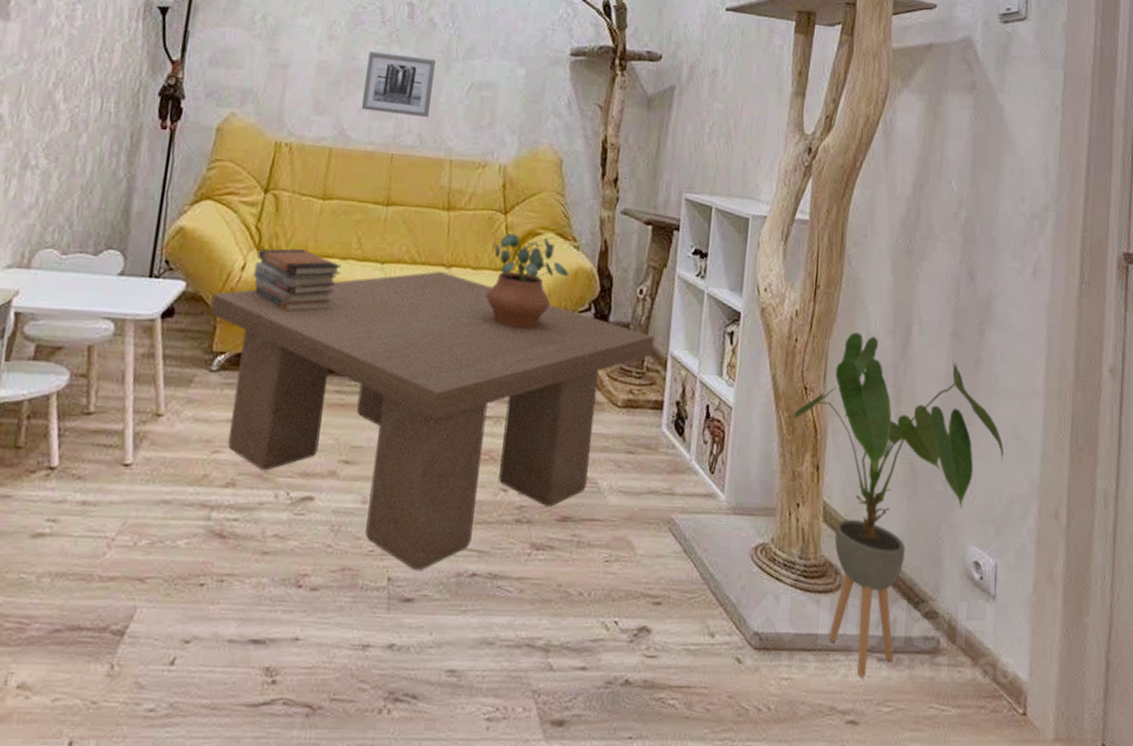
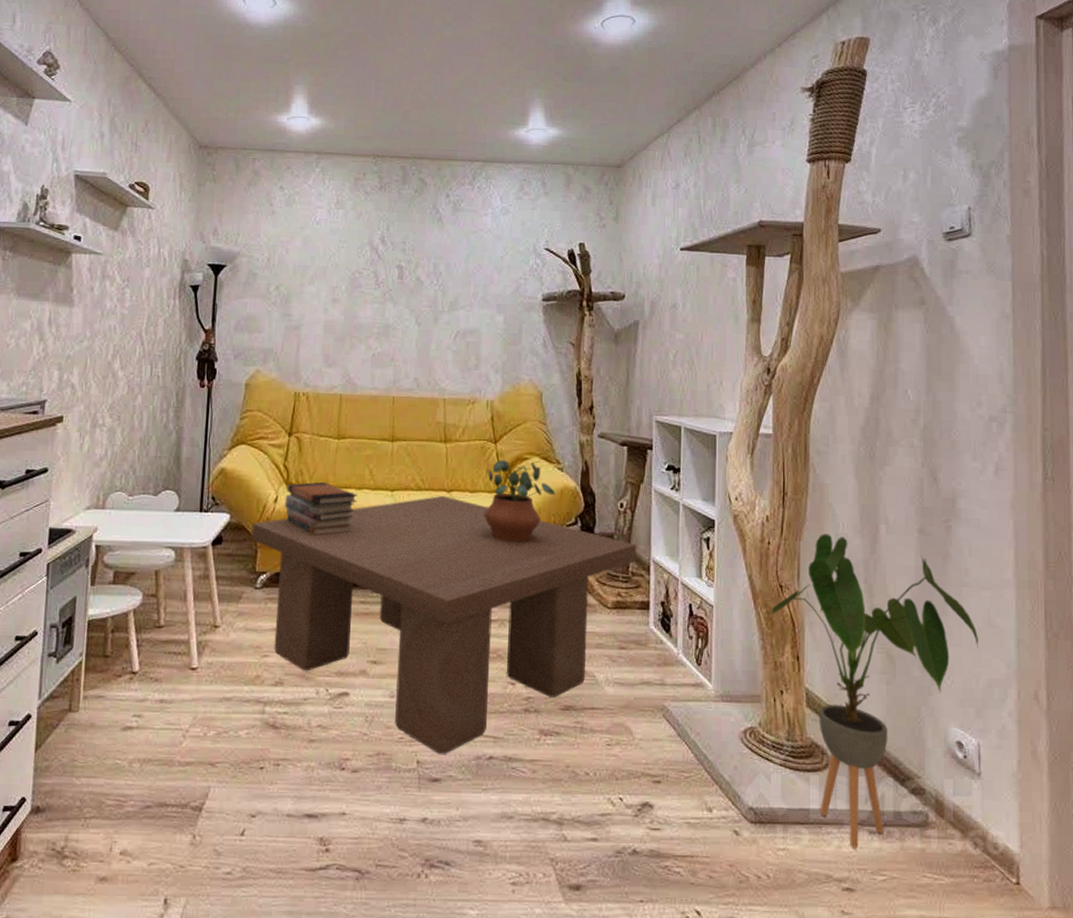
wall art: present [361,51,436,117] -> none [364,310,425,363]

